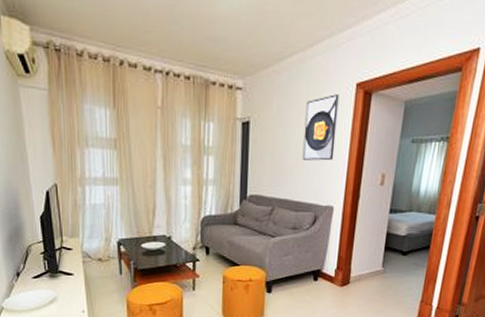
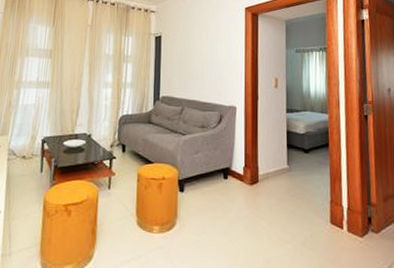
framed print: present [302,94,339,161] -> none [206,16,232,67]

